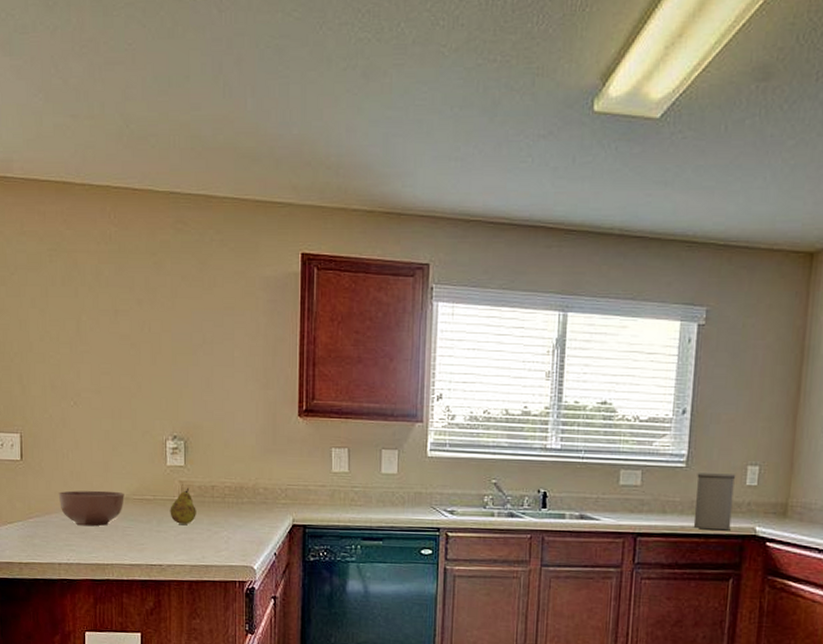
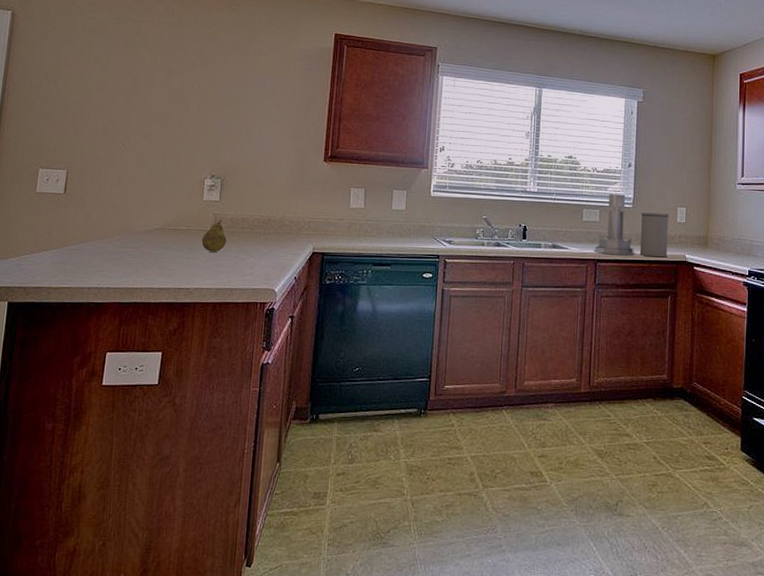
bowl: present [58,490,125,526] -> none [96,221,161,254]
paper towel holder: none [632,449,689,529] -> present [593,194,636,256]

